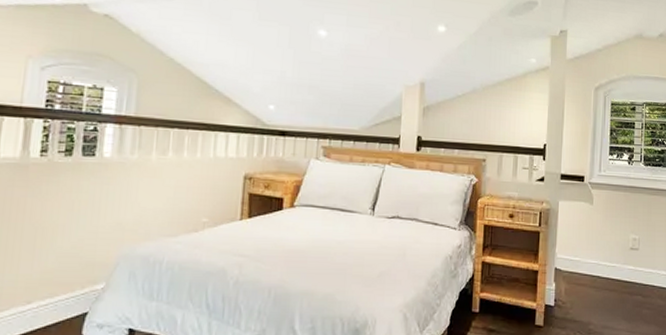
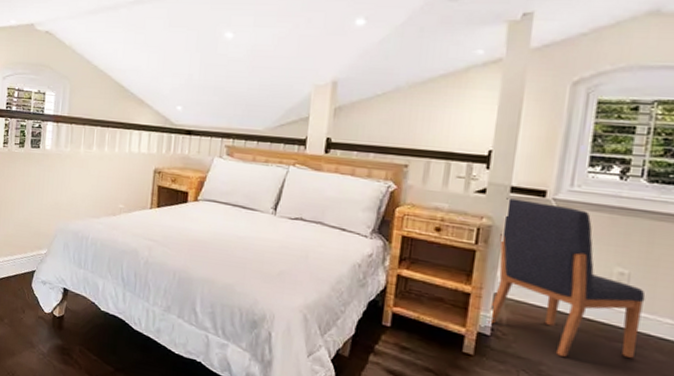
chair: none [552,184,650,314] -> present [488,198,646,358]

